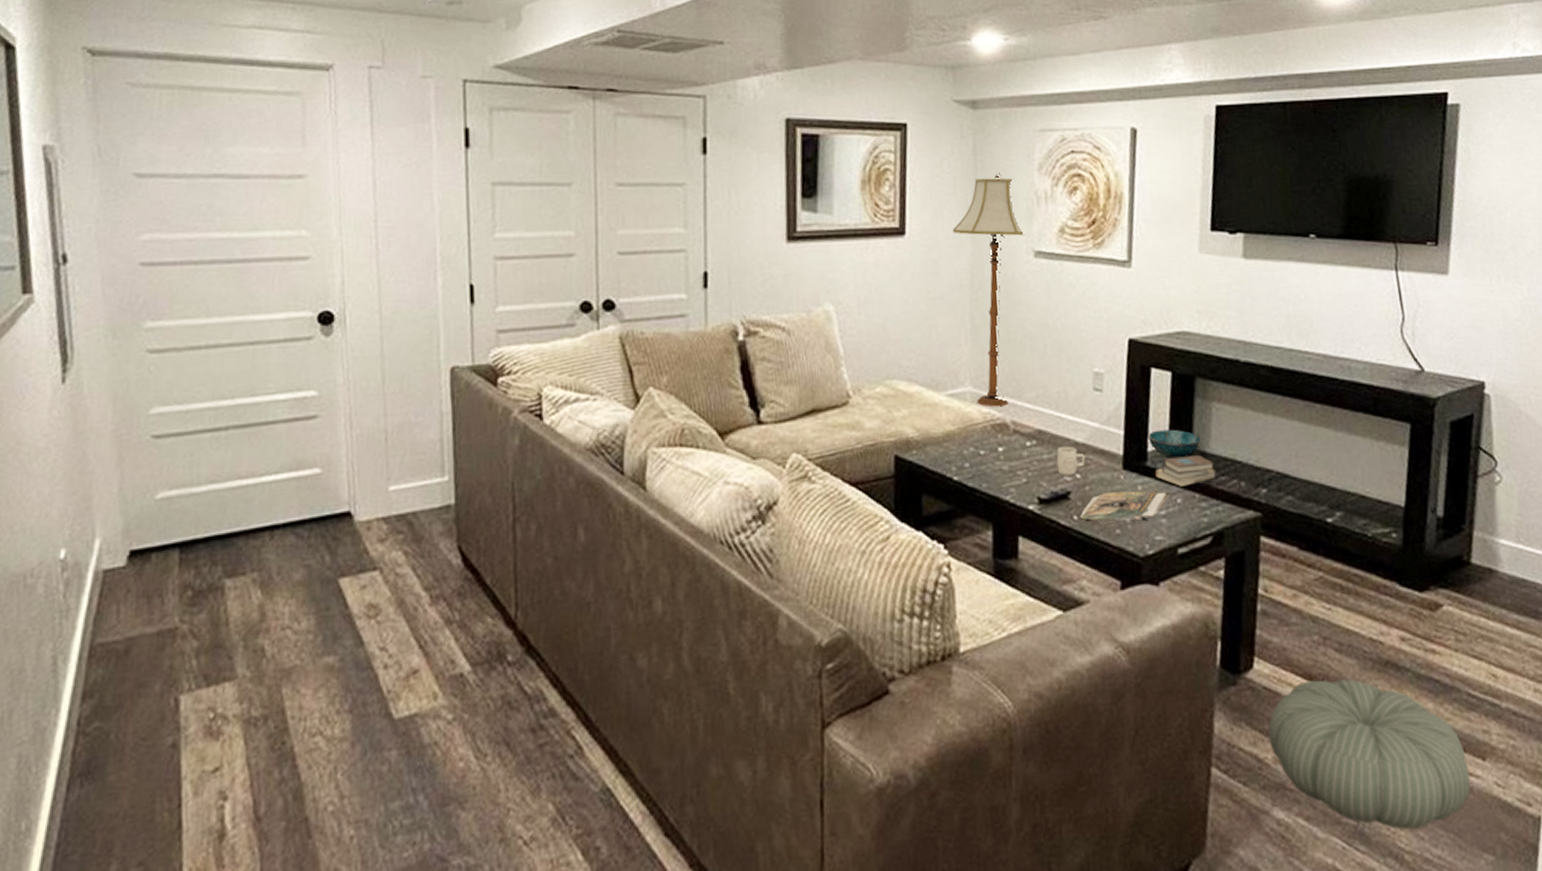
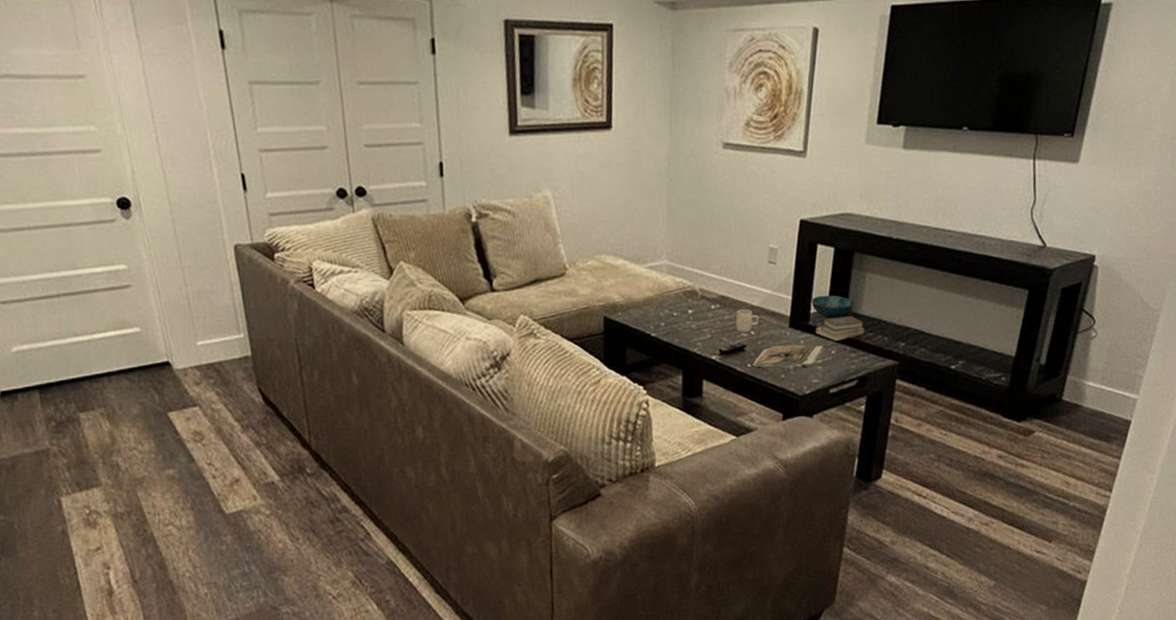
floor lamp: present [952,172,1026,408] -> none [652,70,716,278]
pouf: present [1268,679,1471,830] -> none [889,485,1038,589]

